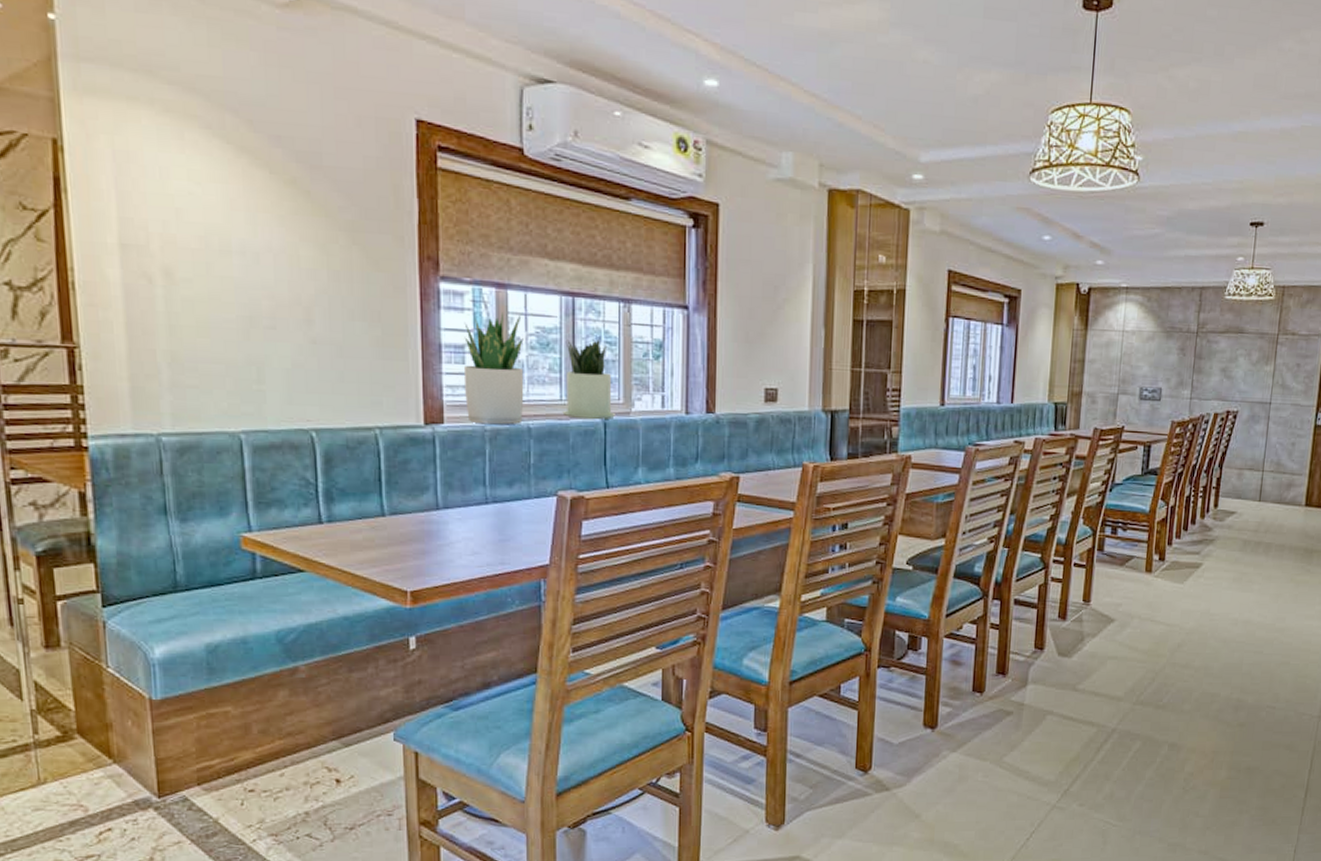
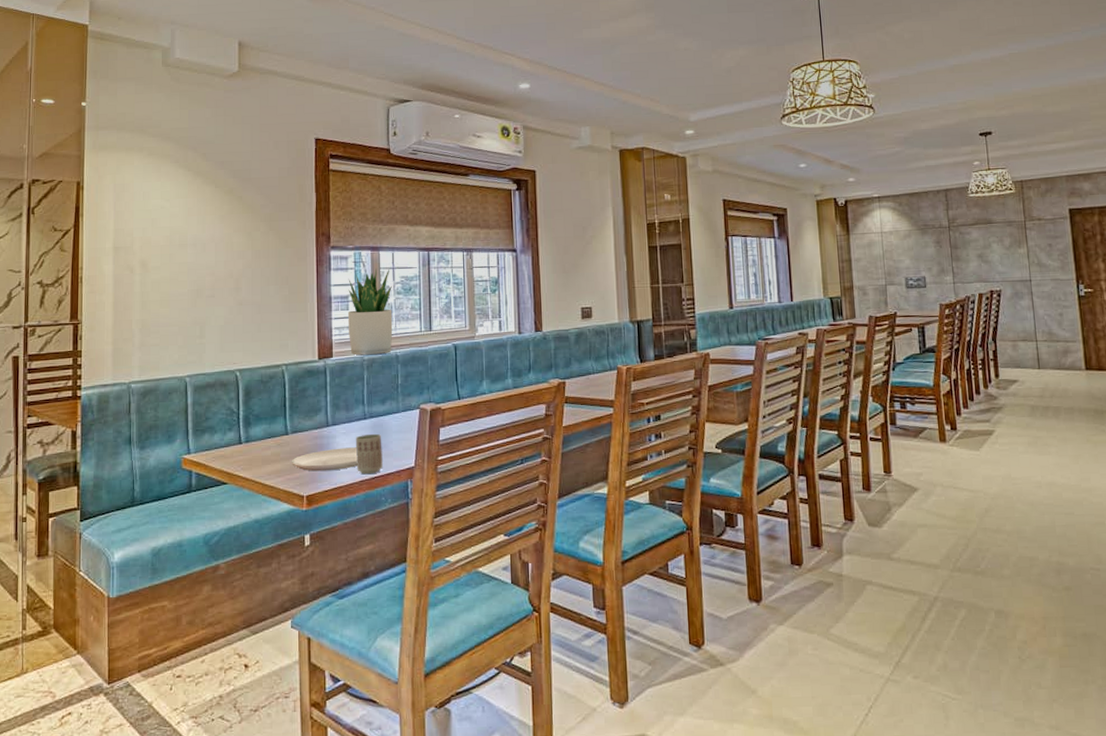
plate: none [389,536,477,564] -> present [291,447,358,472]
cup: none [474,522,509,571] -> present [355,433,383,475]
planter: present [562,339,617,420] -> none [422,282,464,346]

